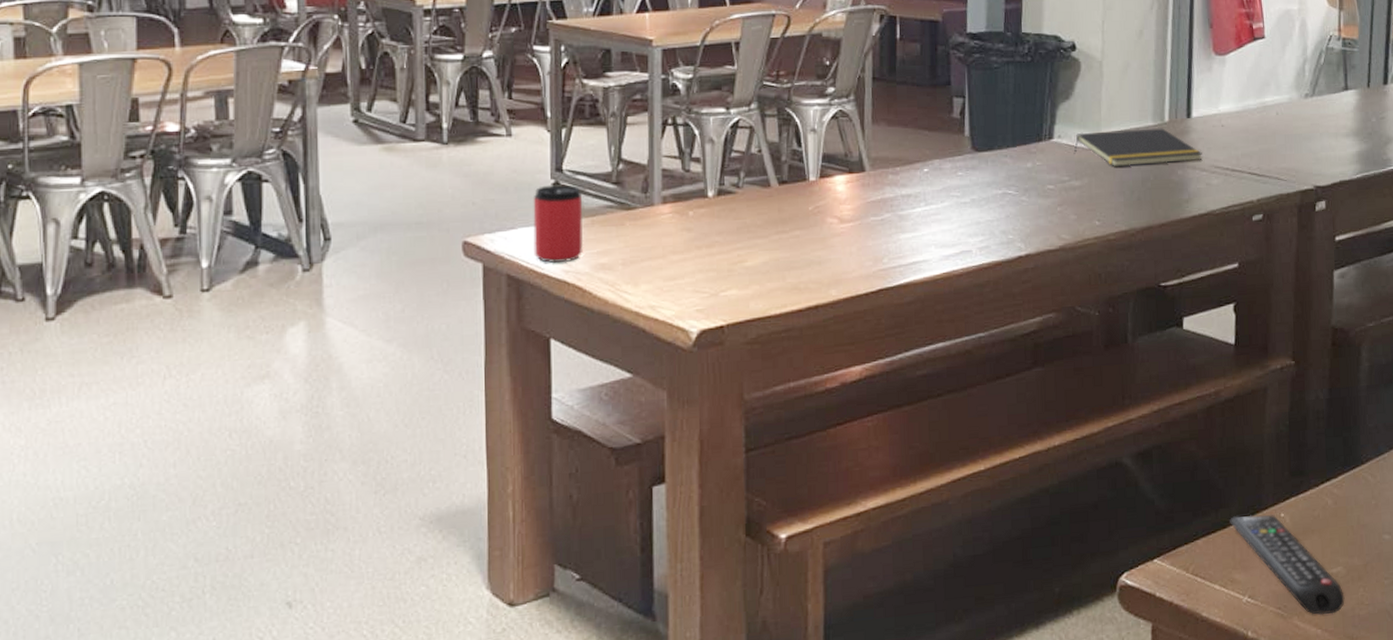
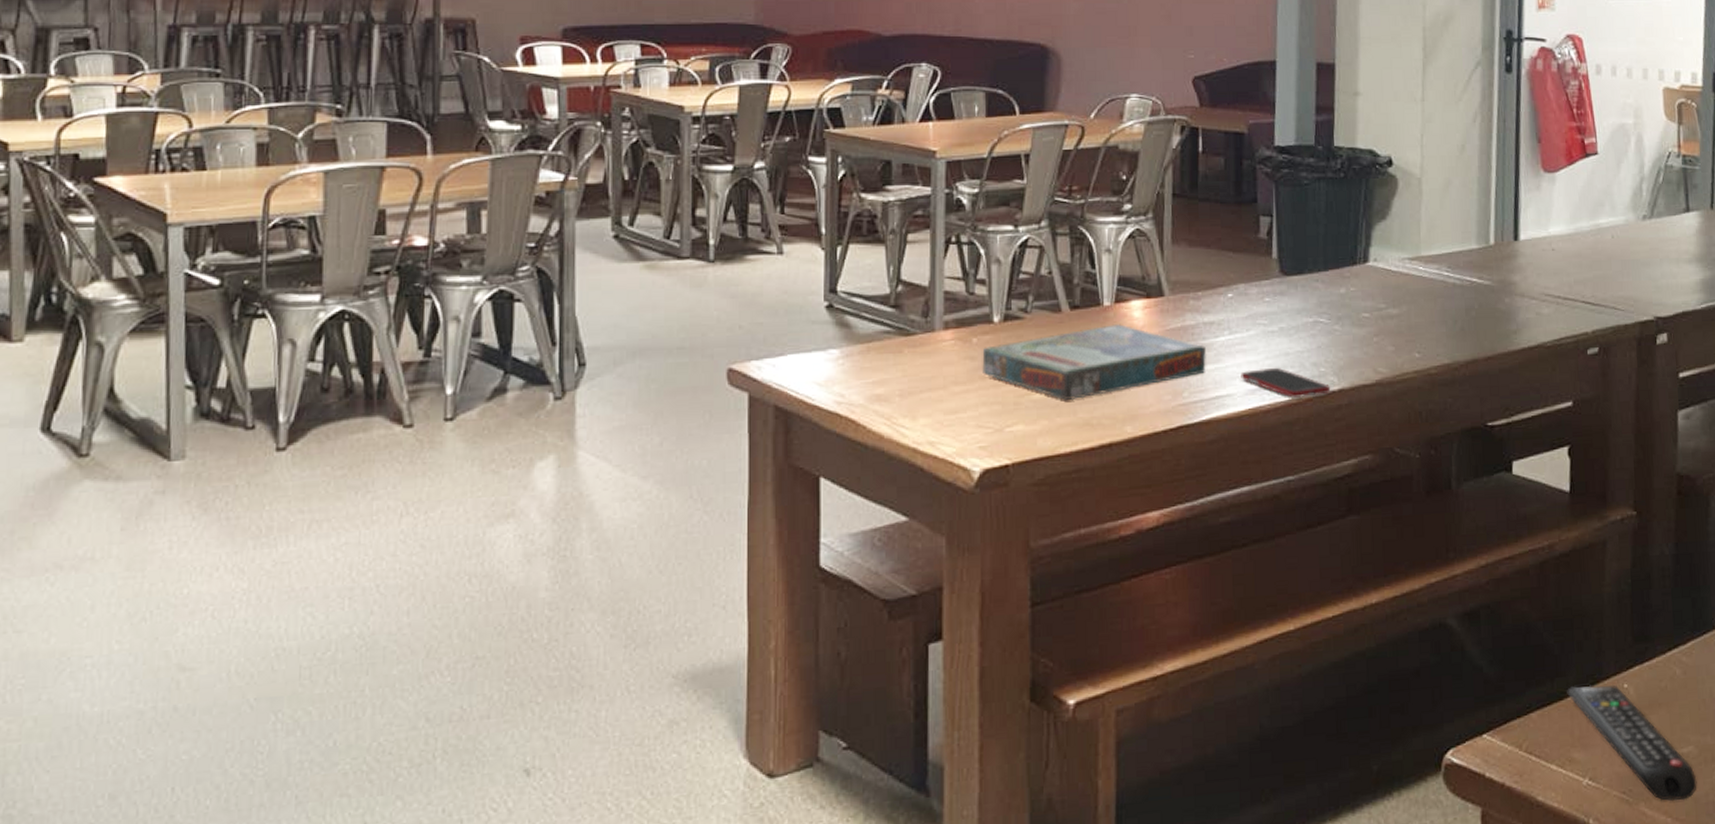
can: present [533,185,584,264] -> none [804,307,859,394]
board game: none [698,197,904,268] -> present [982,324,1206,401]
cell phone: none [936,235,1018,263] -> present [1241,367,1331,398]
notepad: present [1073,128,1202,166] -> none [1390,251,1531,293]

